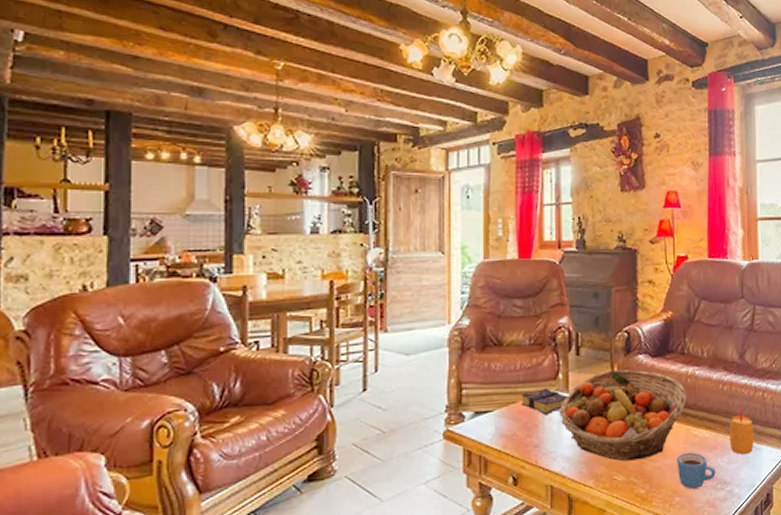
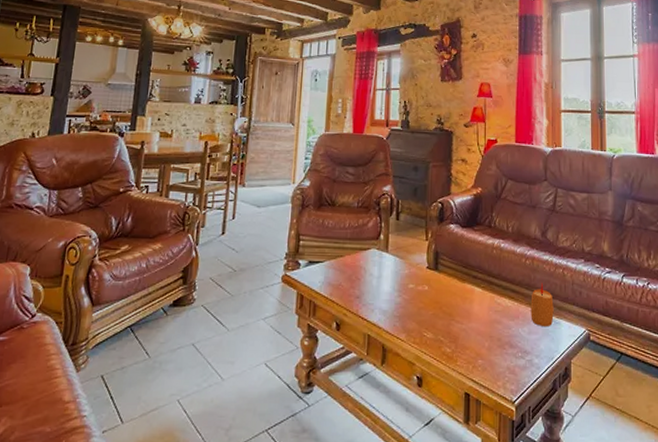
book: present [522,387,568,416] -> none [348,246,387,271]
fruit basket: present [559,369,686,461] -> none [379,235,491,320]
mug: present [677,452,716,489] -> none [481,318,517,354]

